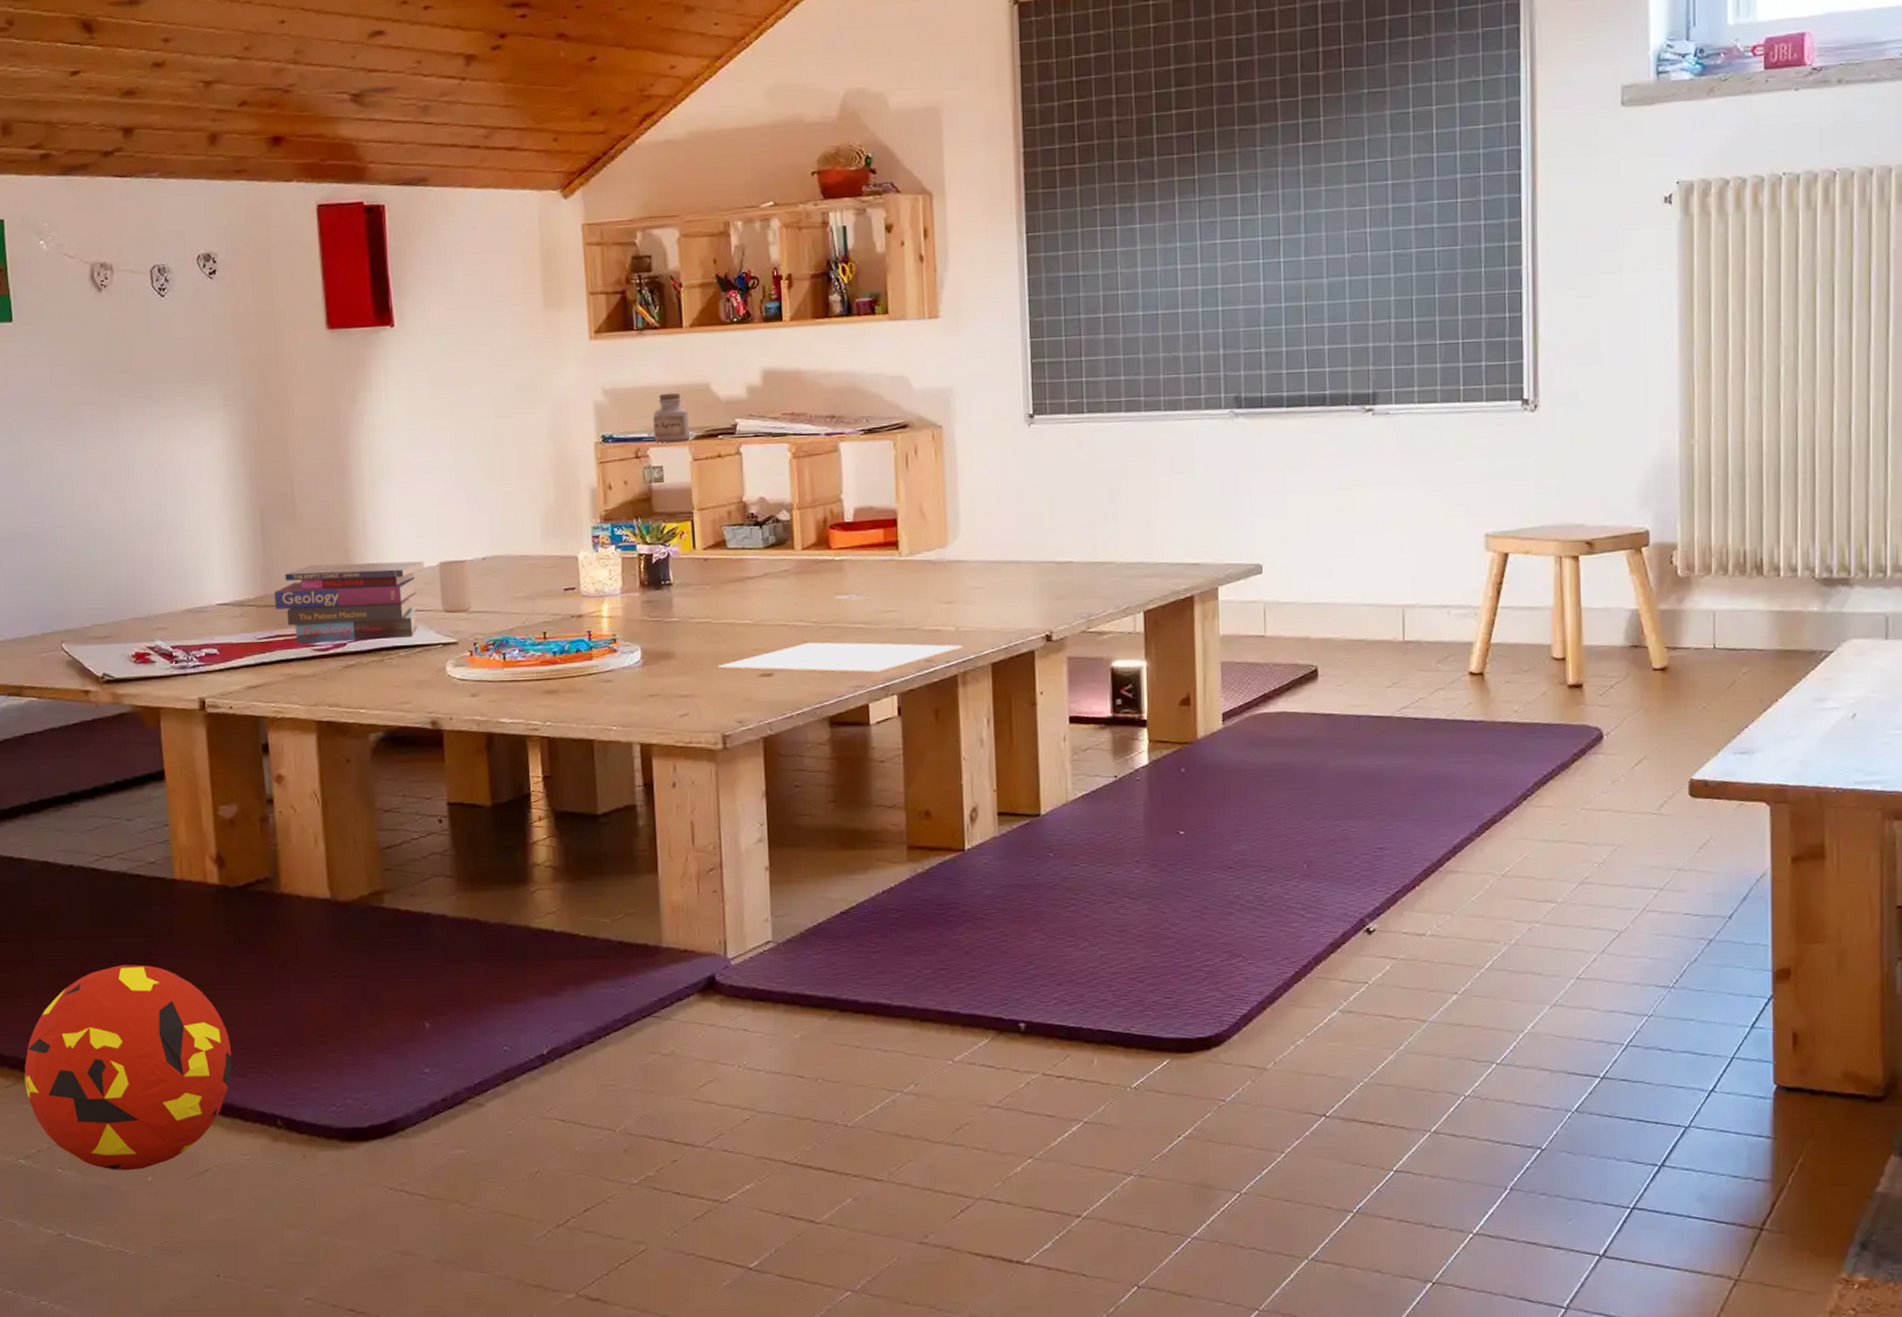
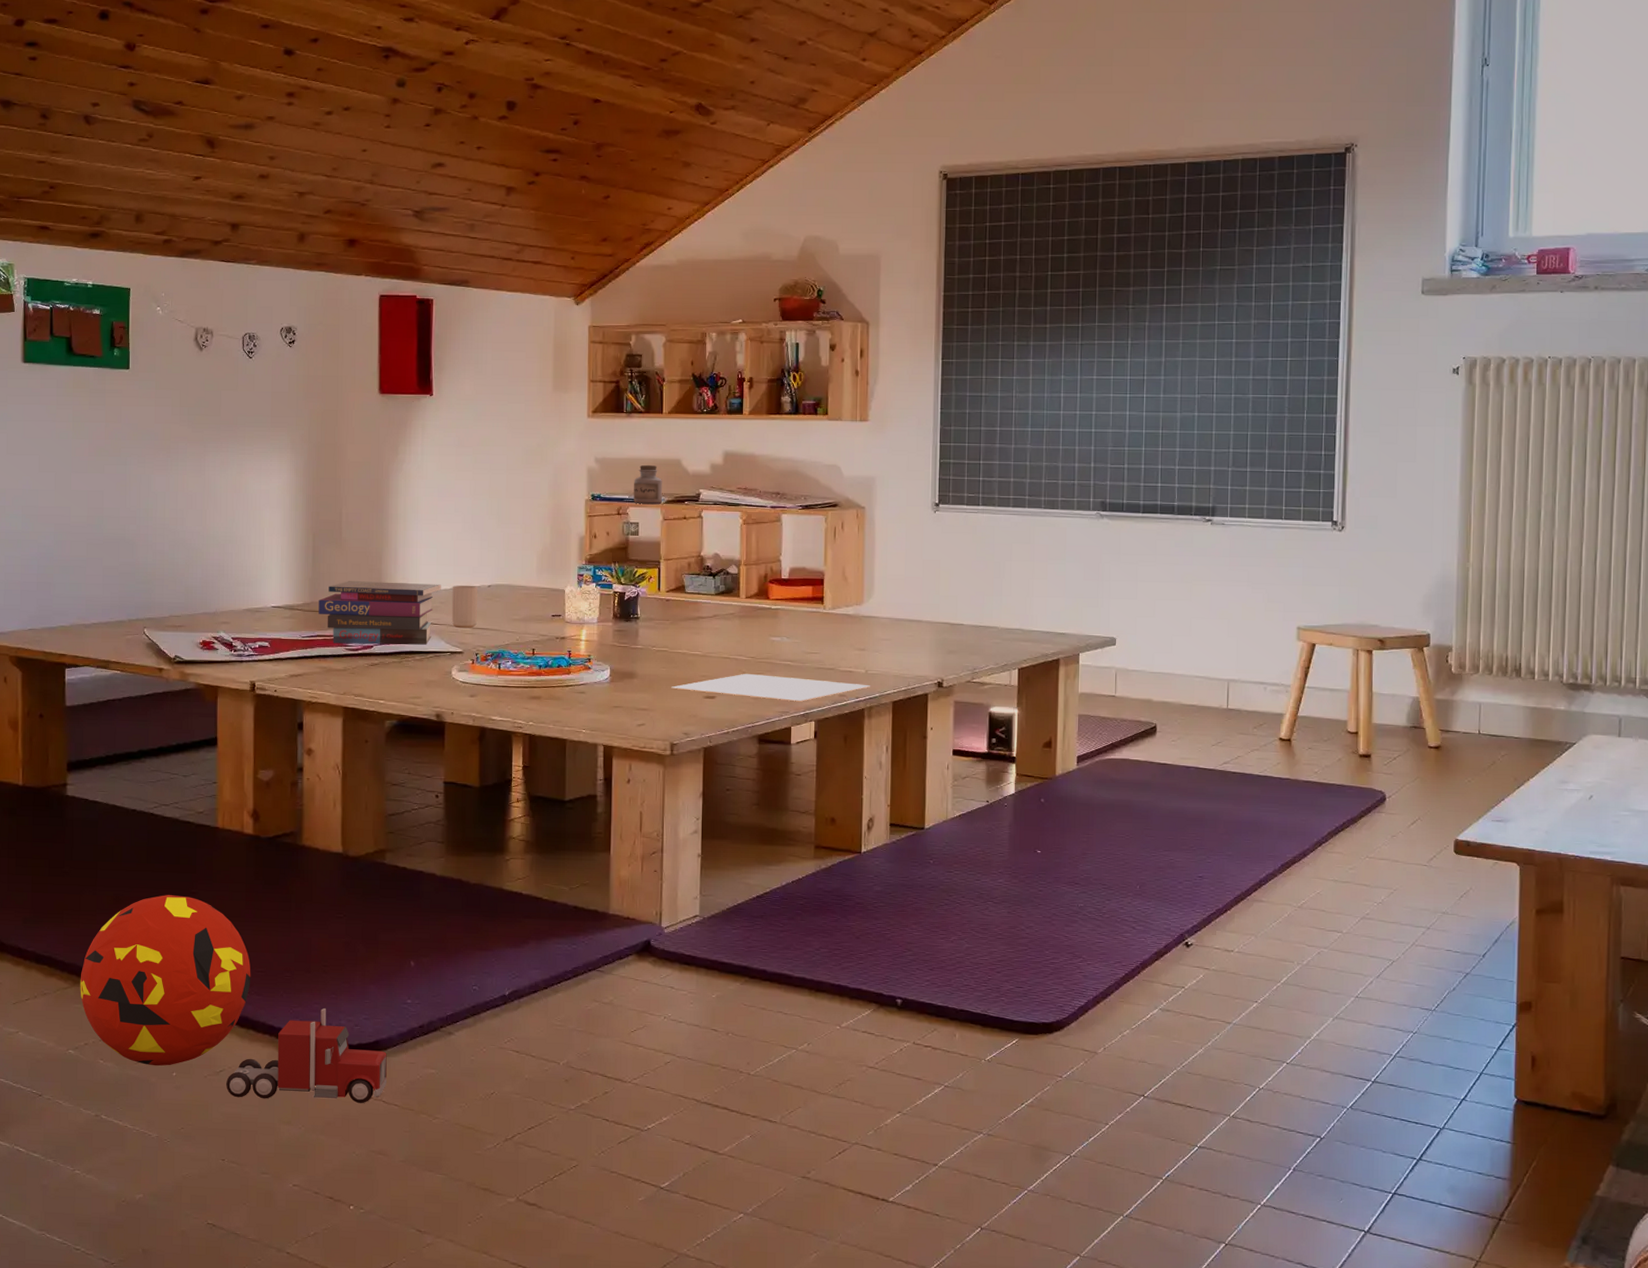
toy truck: none [213,1086,409,1201] -> present [226,1007,387,1104]

